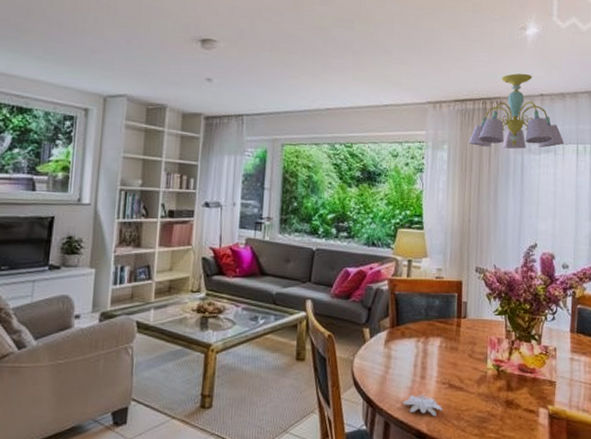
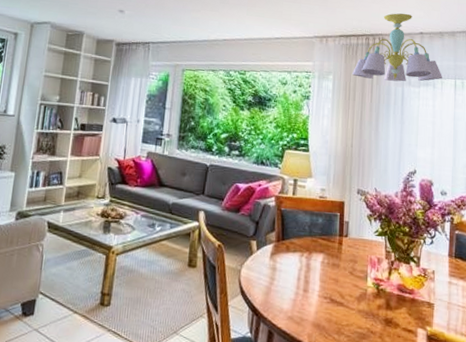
flower: present [403,394,443,416] -> none [286,306,324,329]

